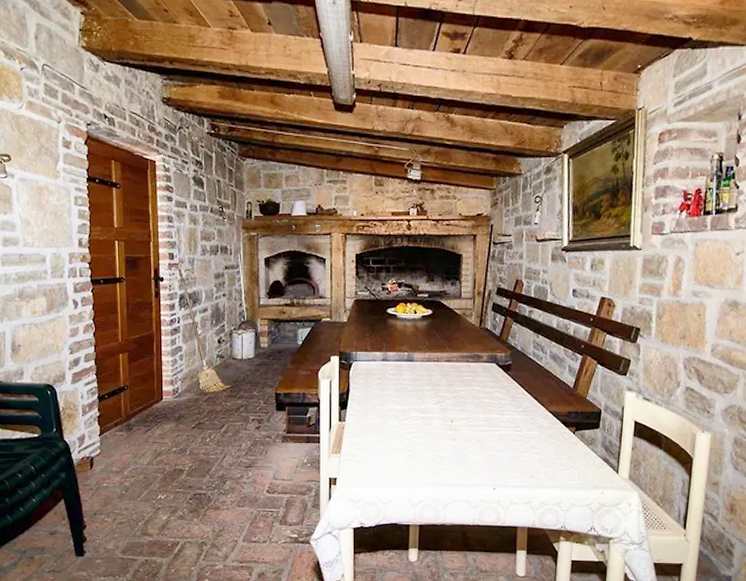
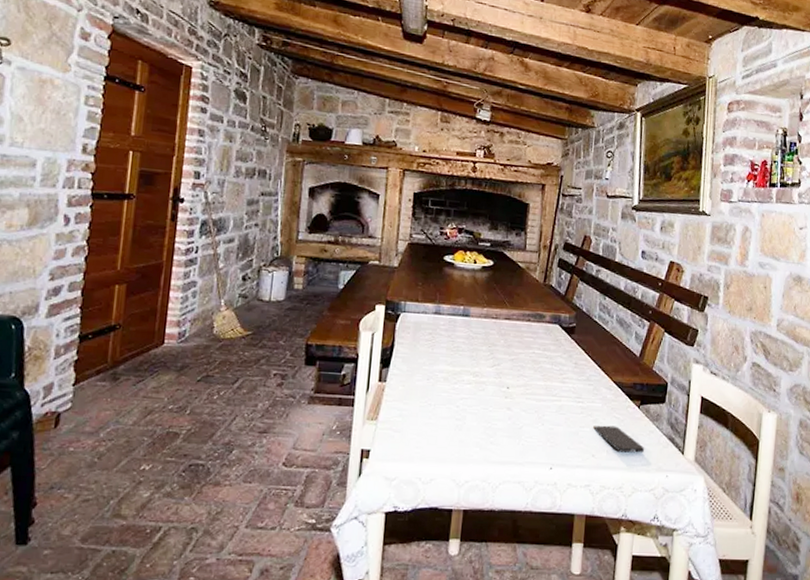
smartphone: none [533,450,581,473] -> present [594,425,645,453]

